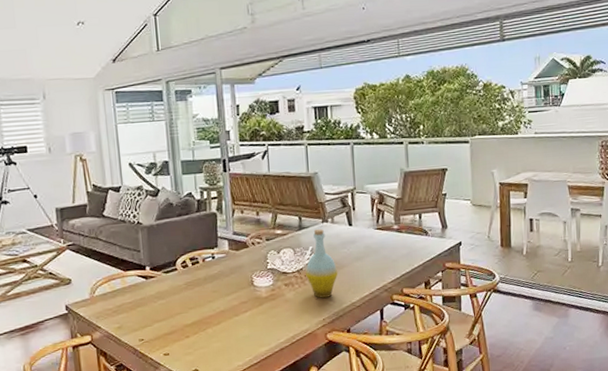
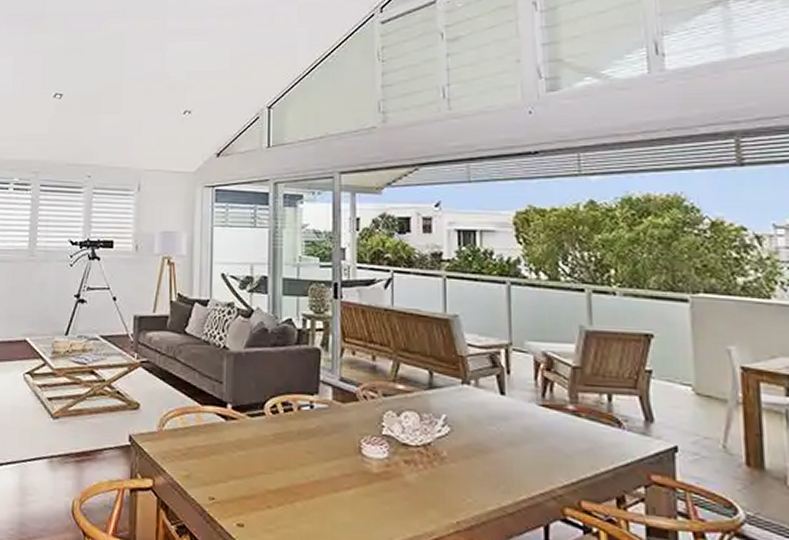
bottle: present [306,228,338,298] -> none [435,391,482,492]

